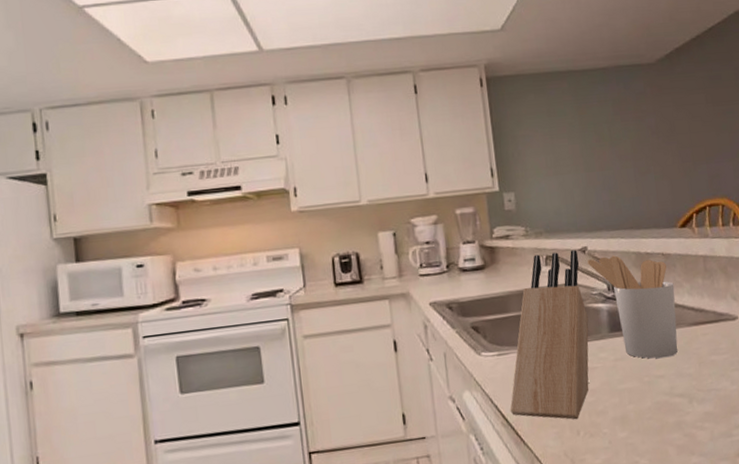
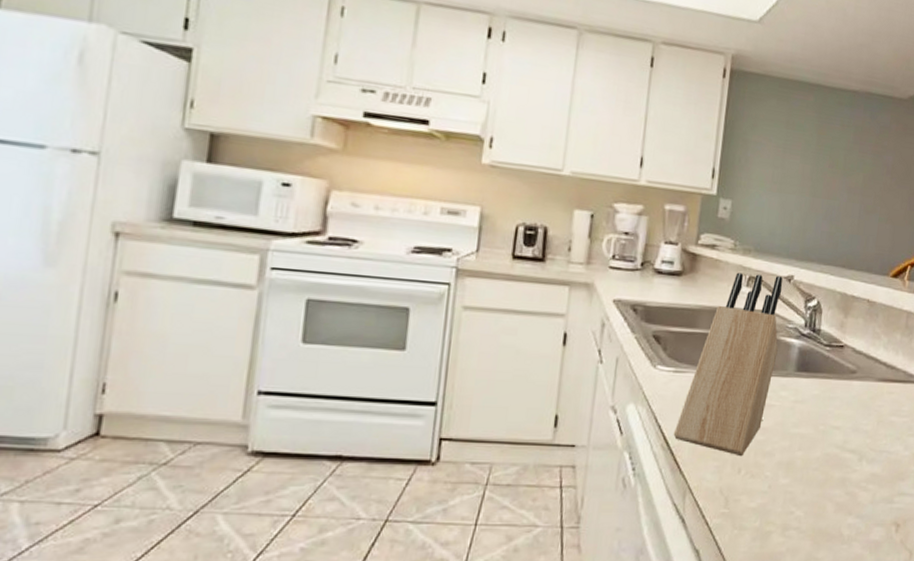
utensil holder: present [587,255,678,359] -> none [790,290,872,409]

